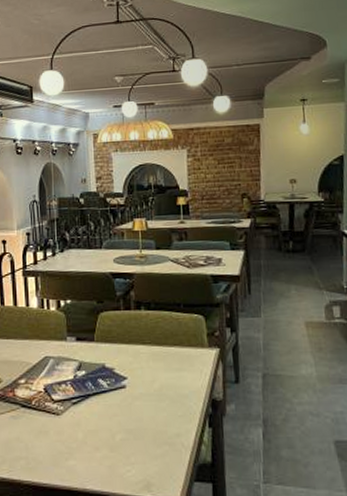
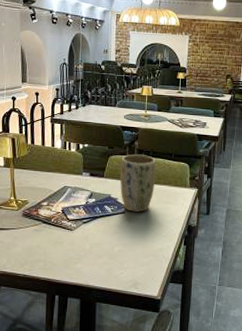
plant pot: none [114,307,162,385] -> present [120,154,156,212]

